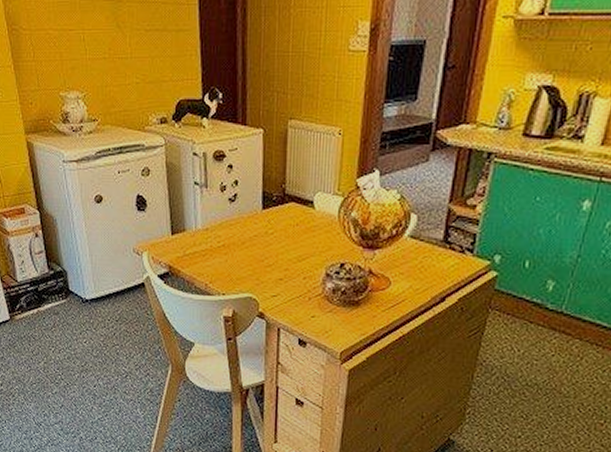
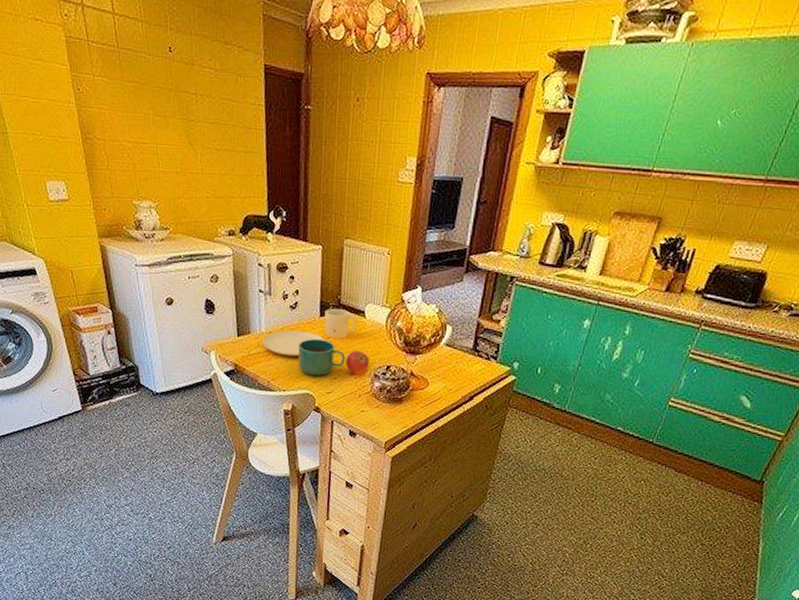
plate: none [199,226,269,256] -> present [262,330,326,357]
cup: none [238,234,292,278] -> present [297,338,345,376]
mug: none [267,199,305,234] -> present [324,308,357,339]
fruit: none [293,246,320,274] -> present [346,350,369,374]

